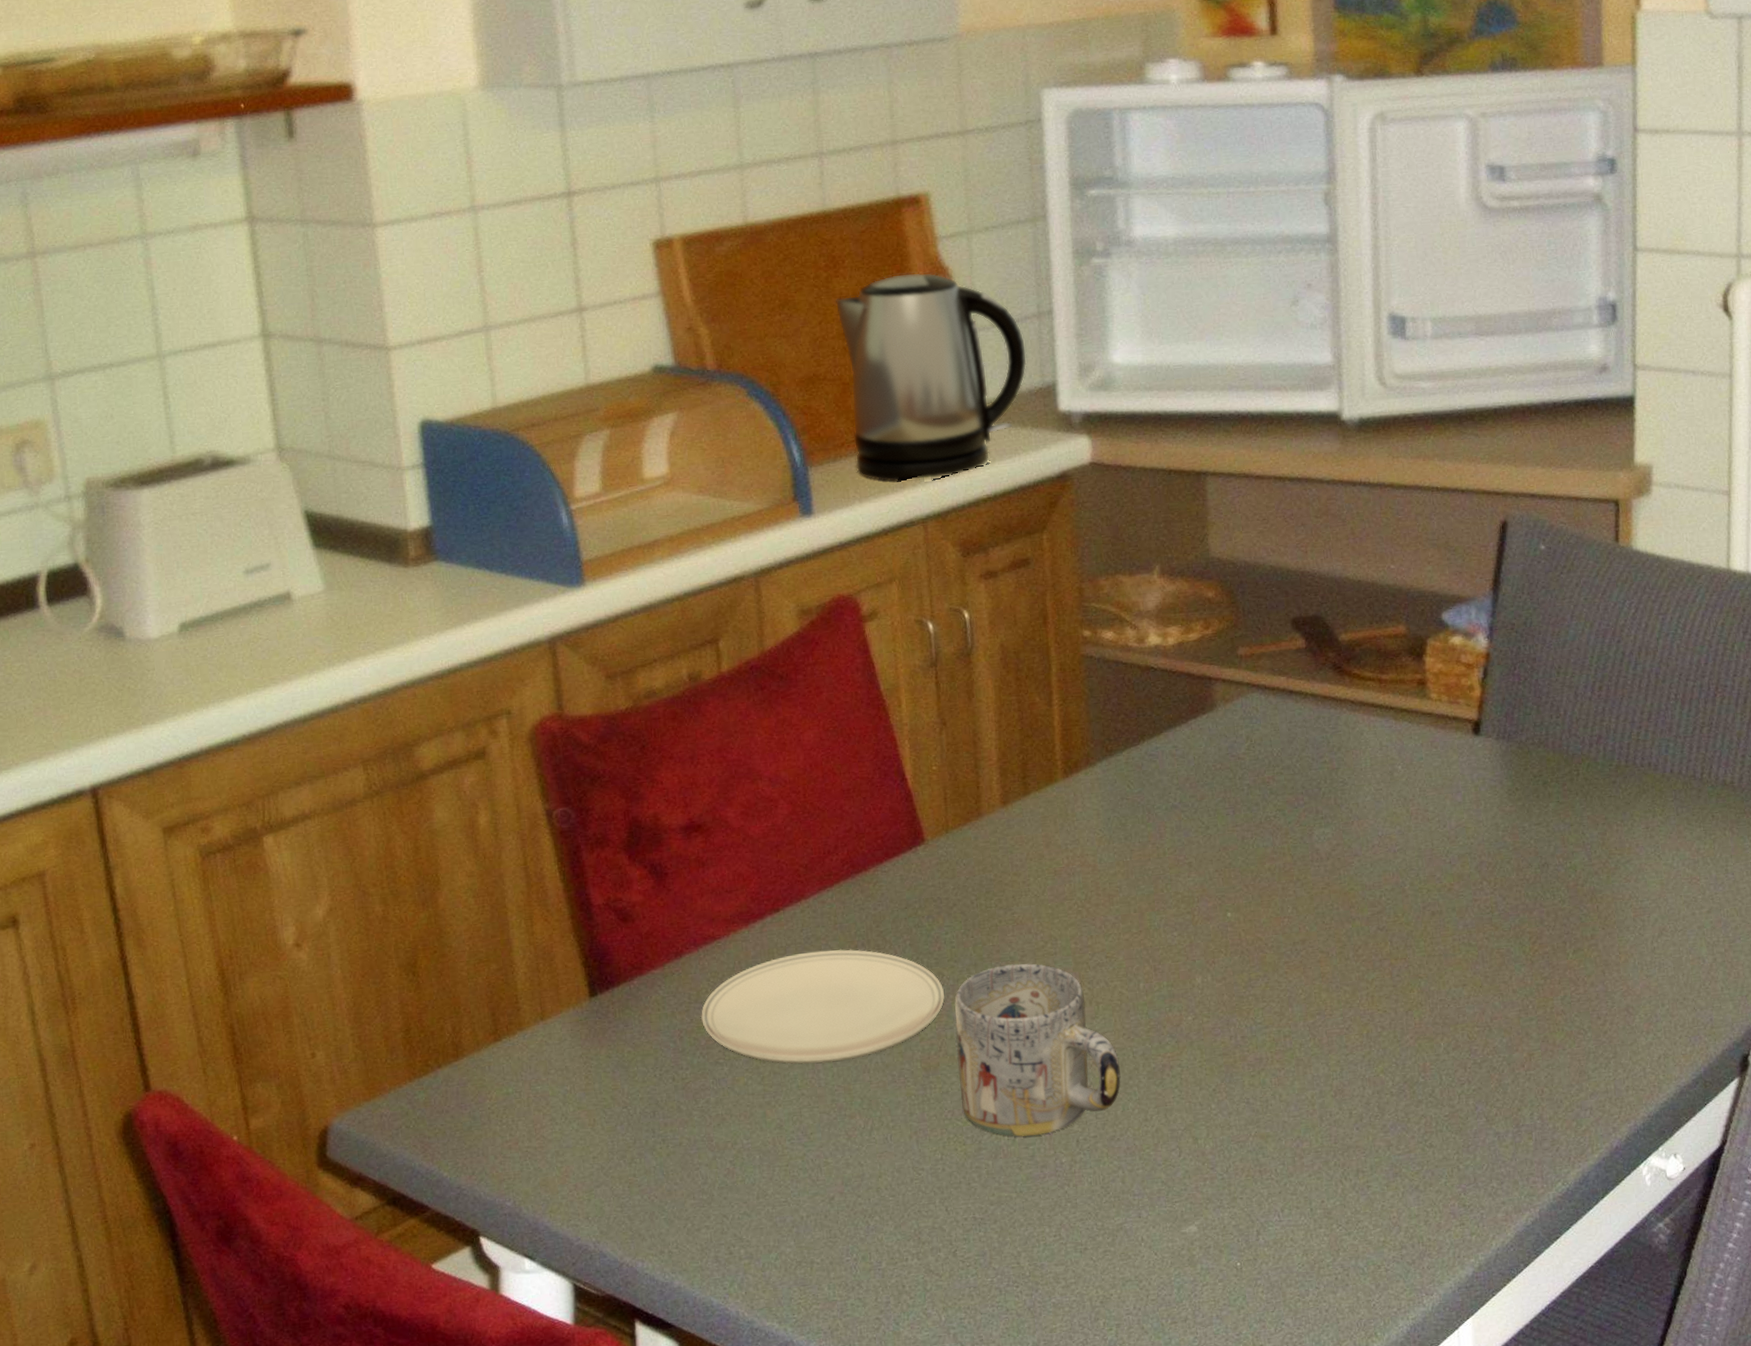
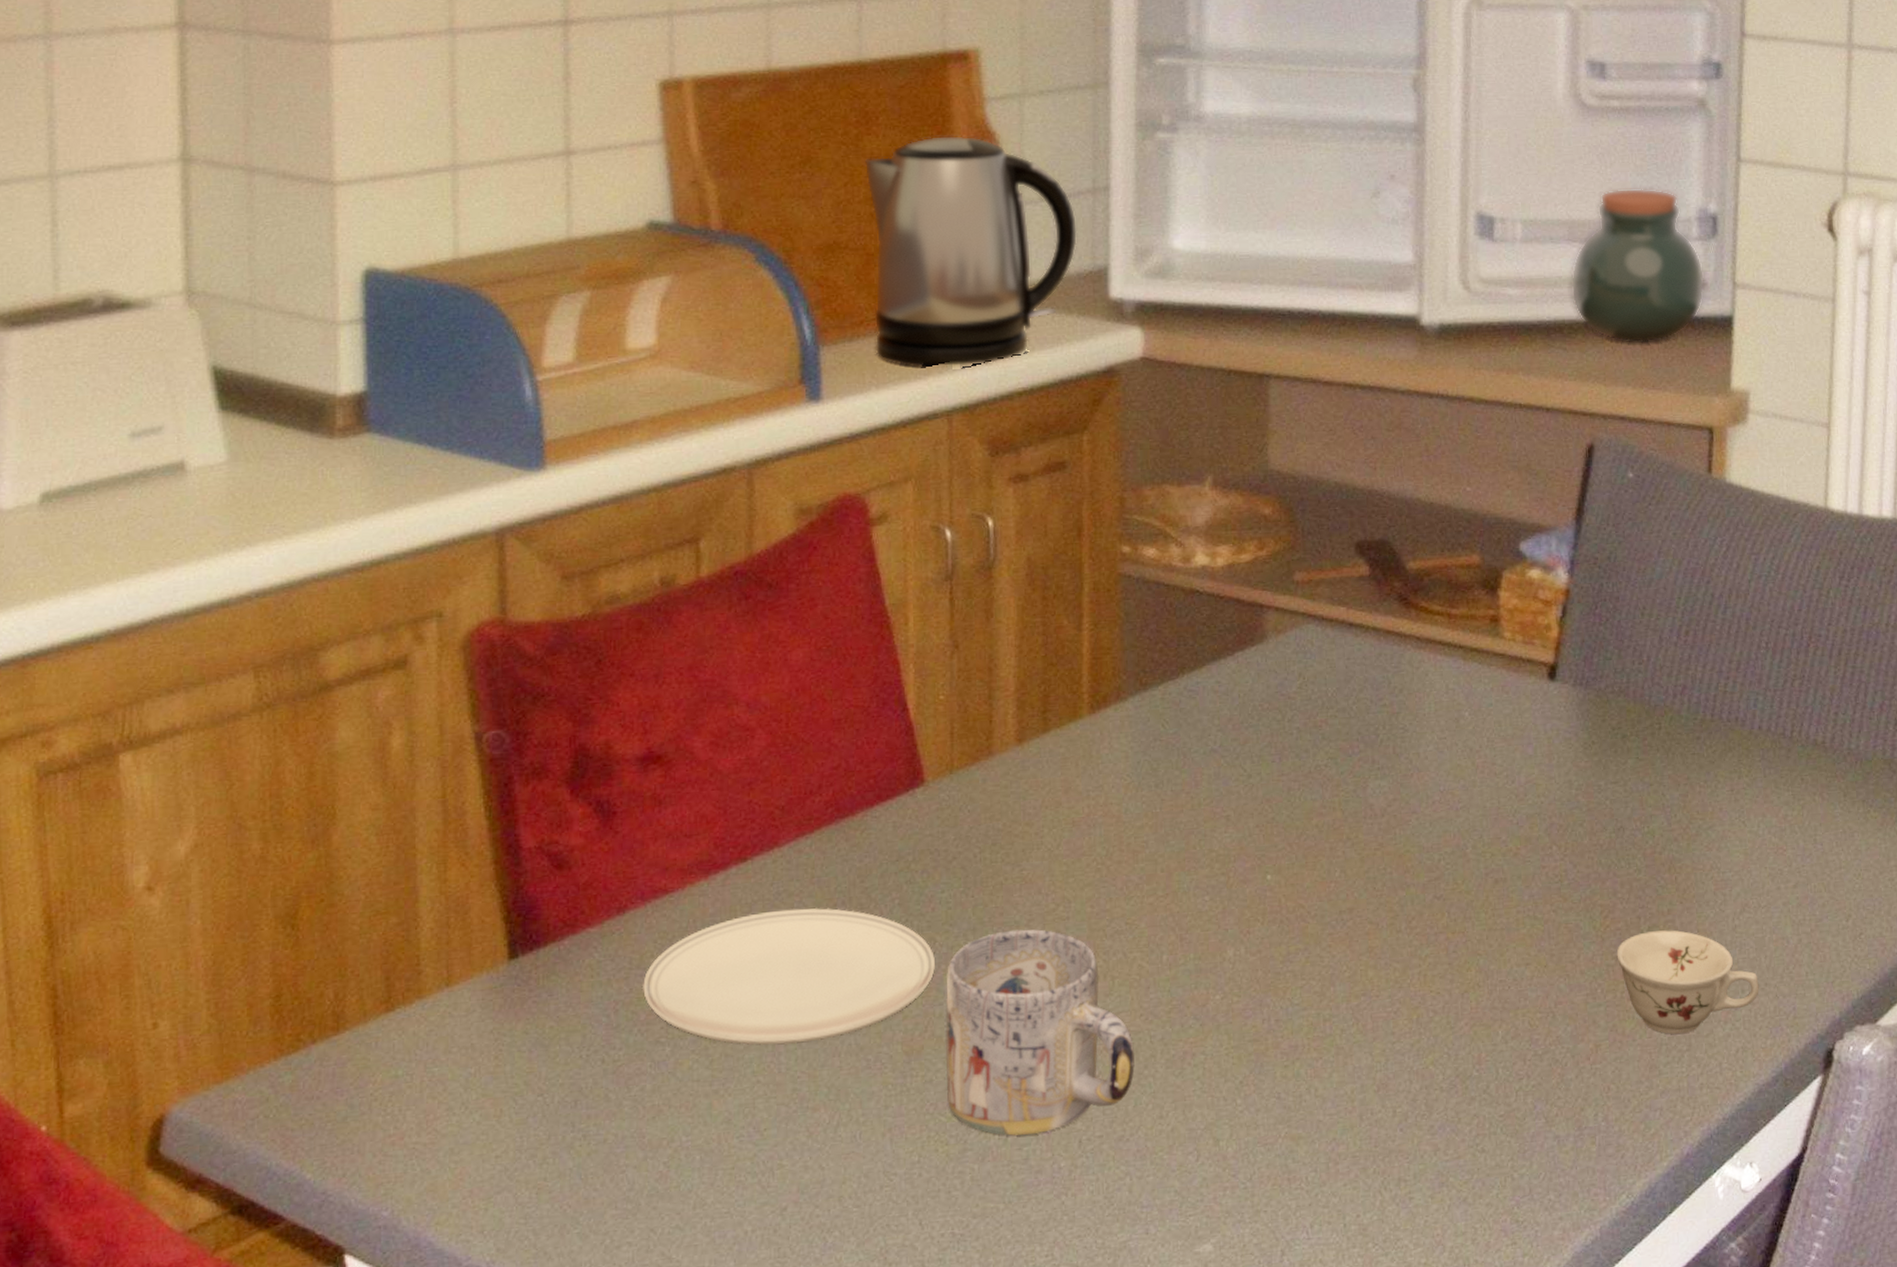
jar: none [1479,281,1607,425] -> present [1571,188,1705,343]
teacup: none [1545,952,1678,1044] -> present [1616,930,1759,1035]

